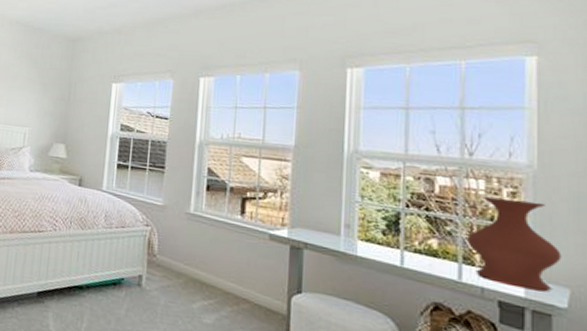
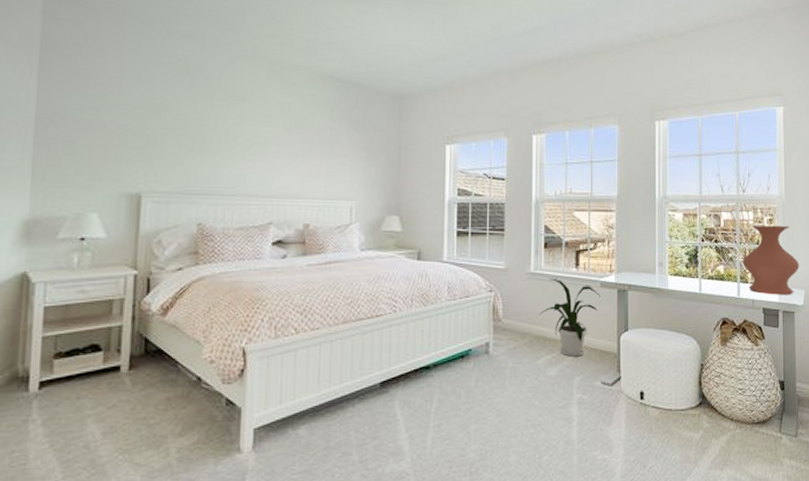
house plant: none [196,222,269,310] -> present [538,278,601,357]

